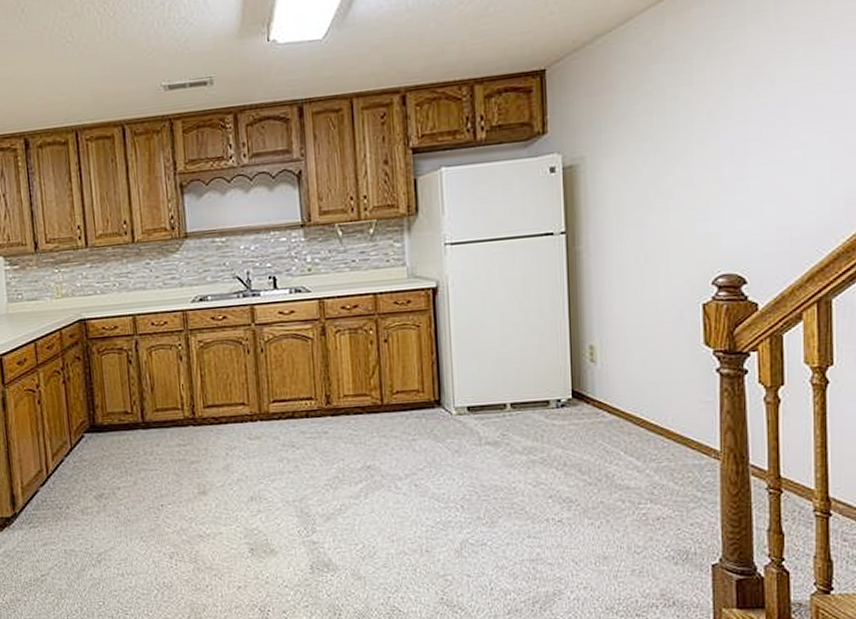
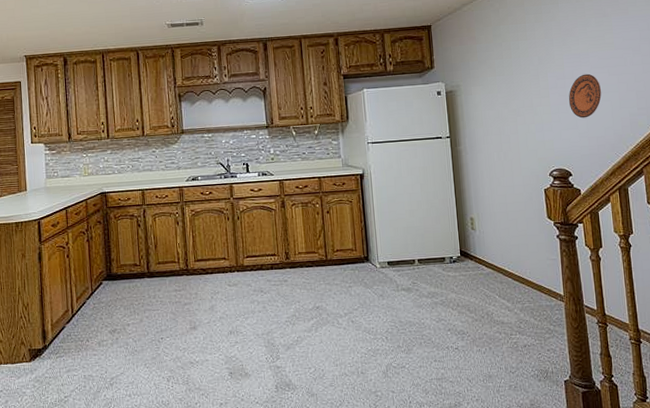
decorative plate: none [750,132,803,200] -> present [568,73,602,118]

